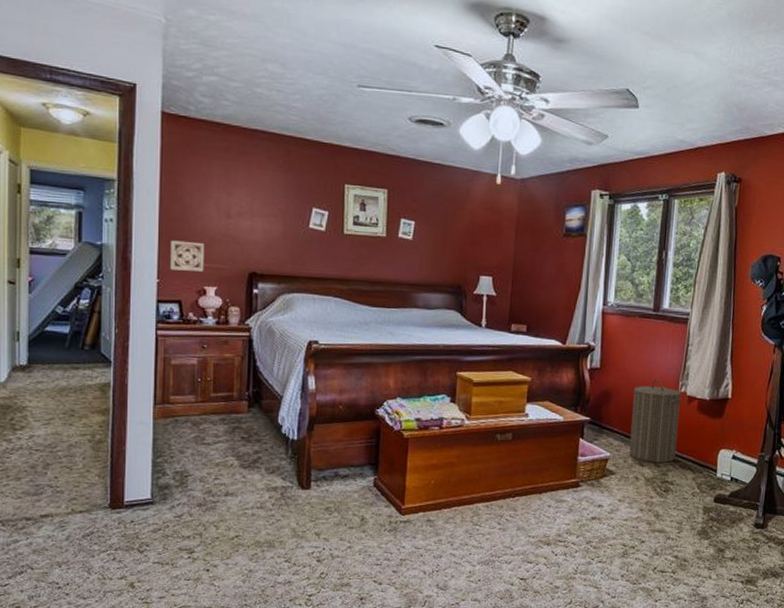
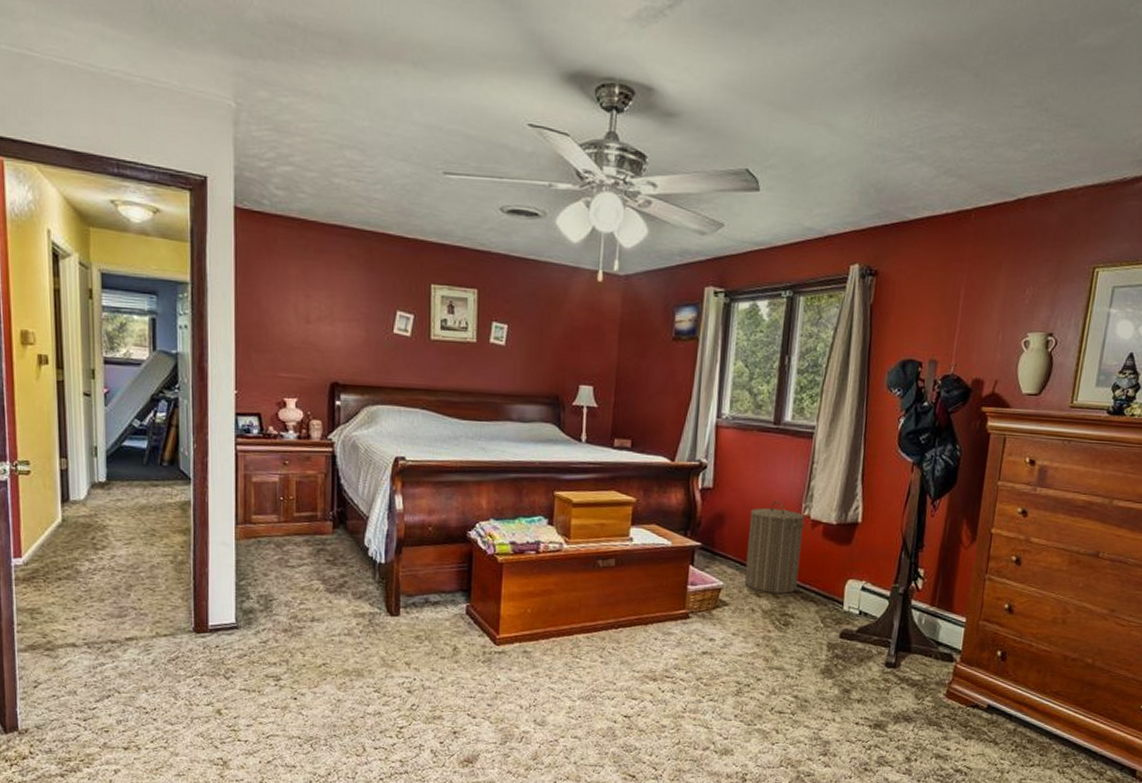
wall ornament: present [169,240,205,272] -> none [247,348,284,382]

